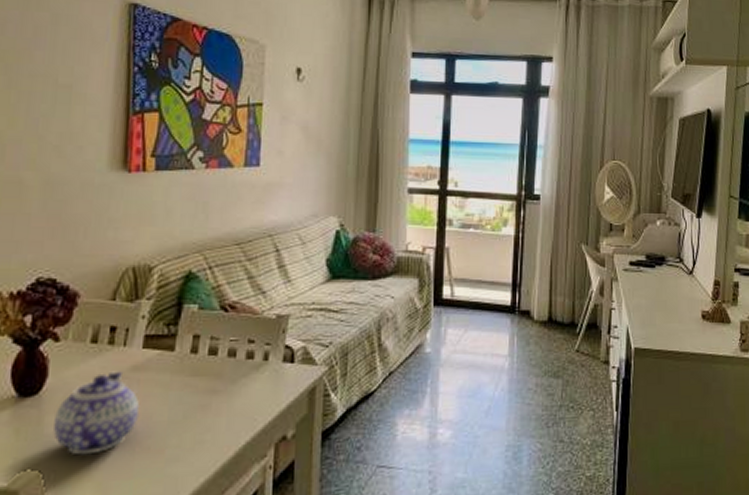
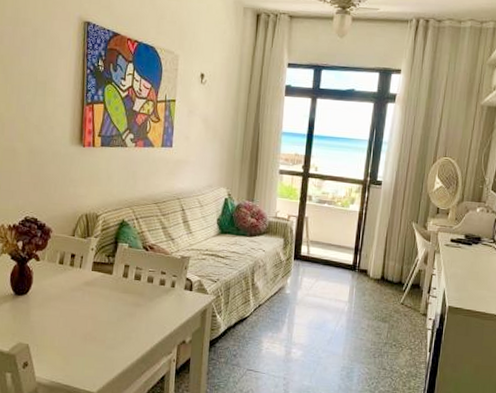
teapot: present [53,371,140,455] -> none [36,284,90,338]

